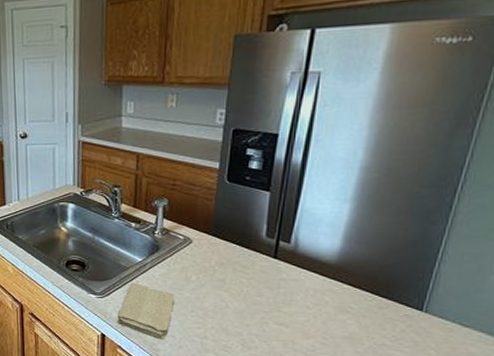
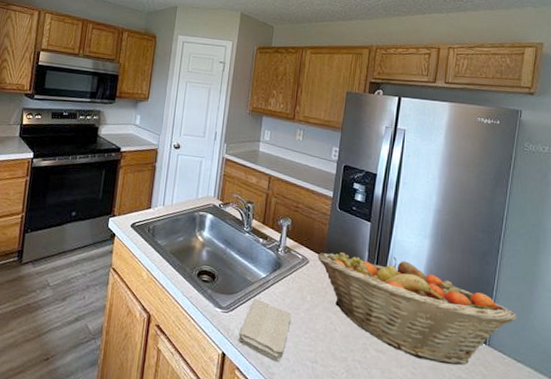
fruit basket: none [203,226,470,334] -> present [318,252,517,365]

